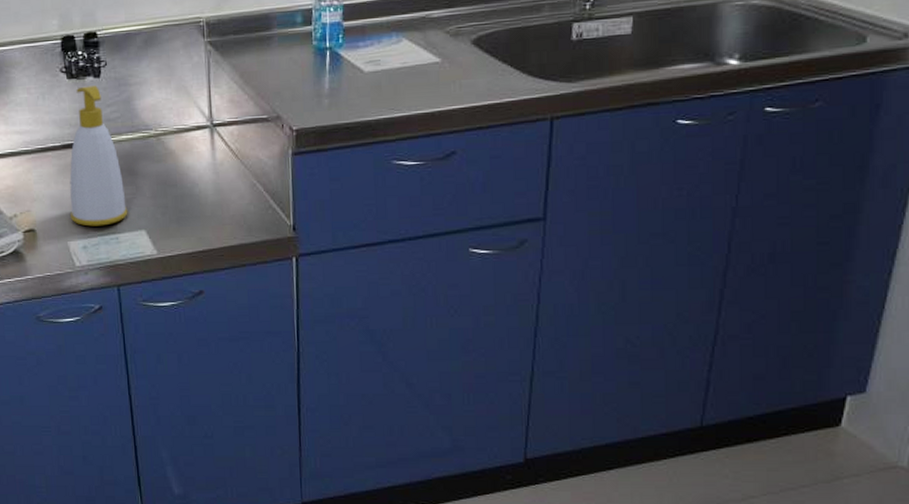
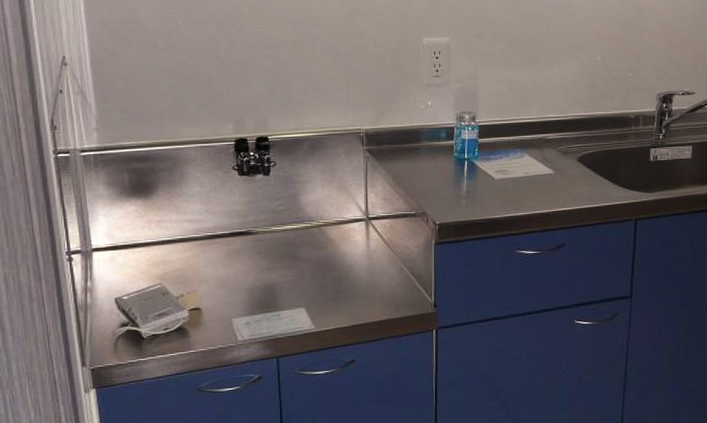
soap bottle: present [69,85,128,227] -> none [234,182,290,305]

